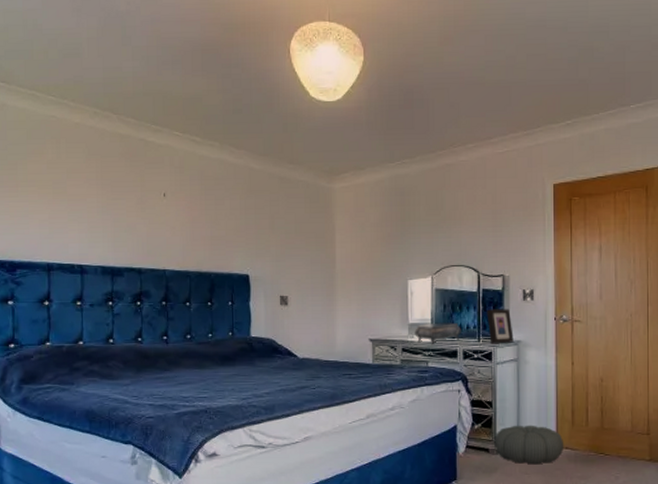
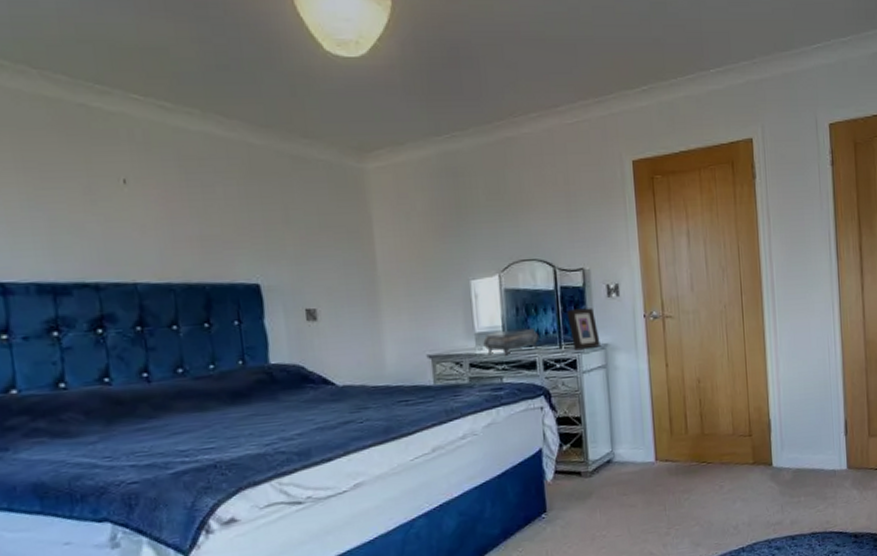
pouf: present [494,425,564,465] -> none [586,439,664,484]

